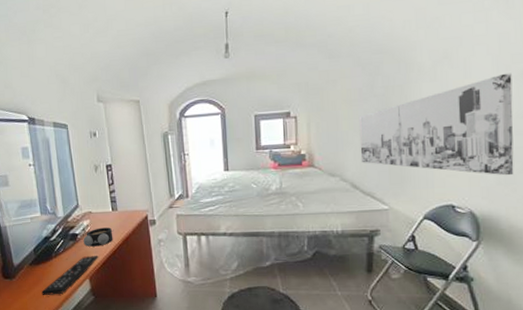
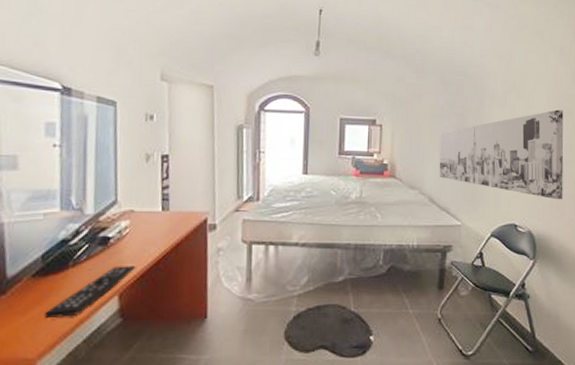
alarm clock: present [83,227,114,247] -> none [117,230,161,254]

